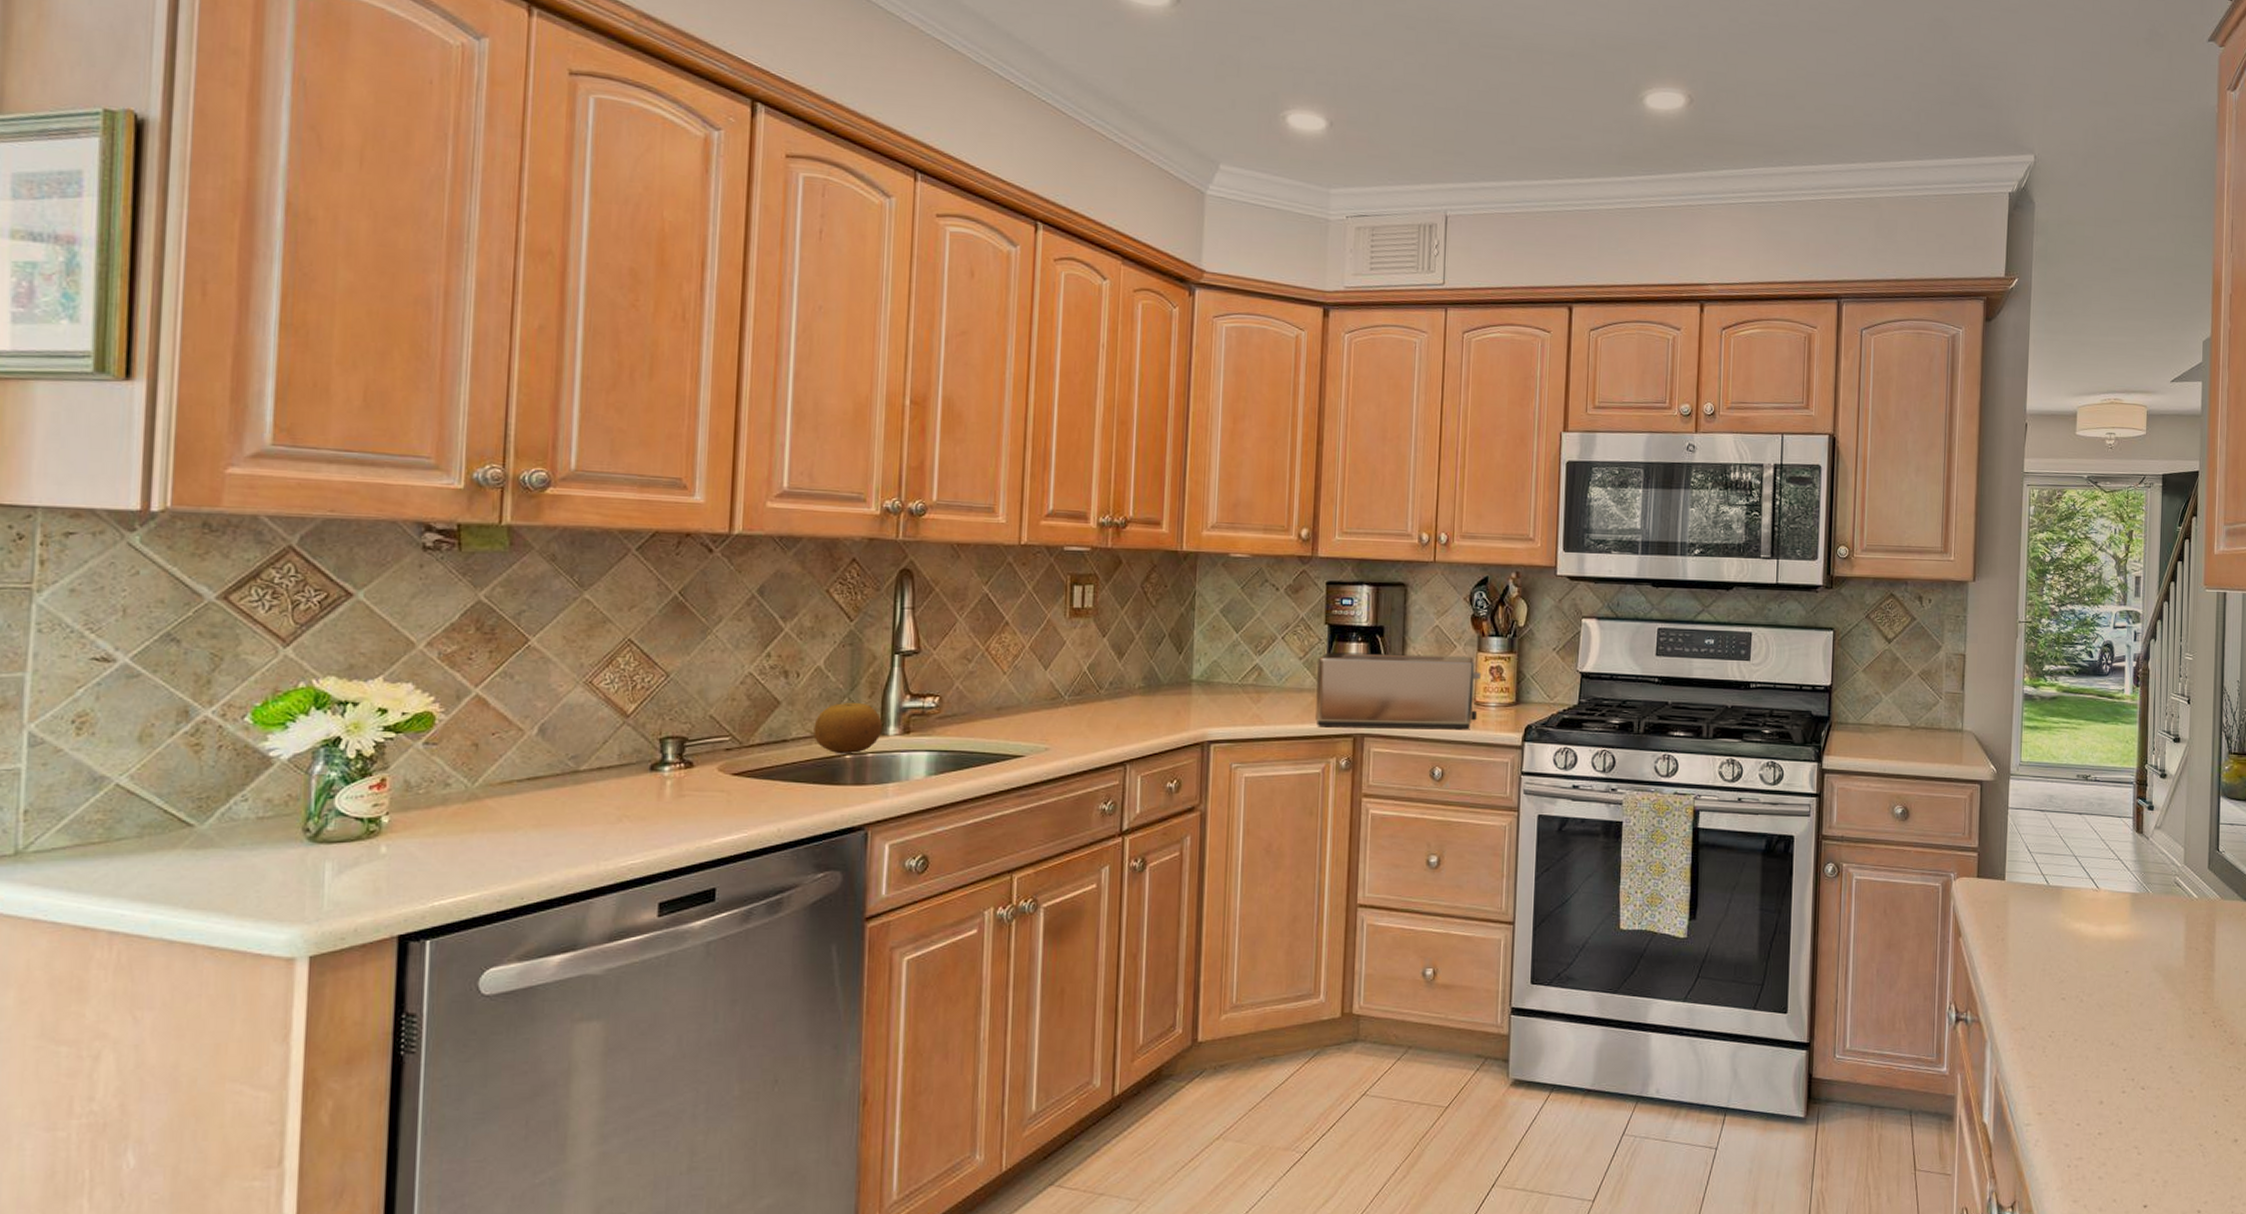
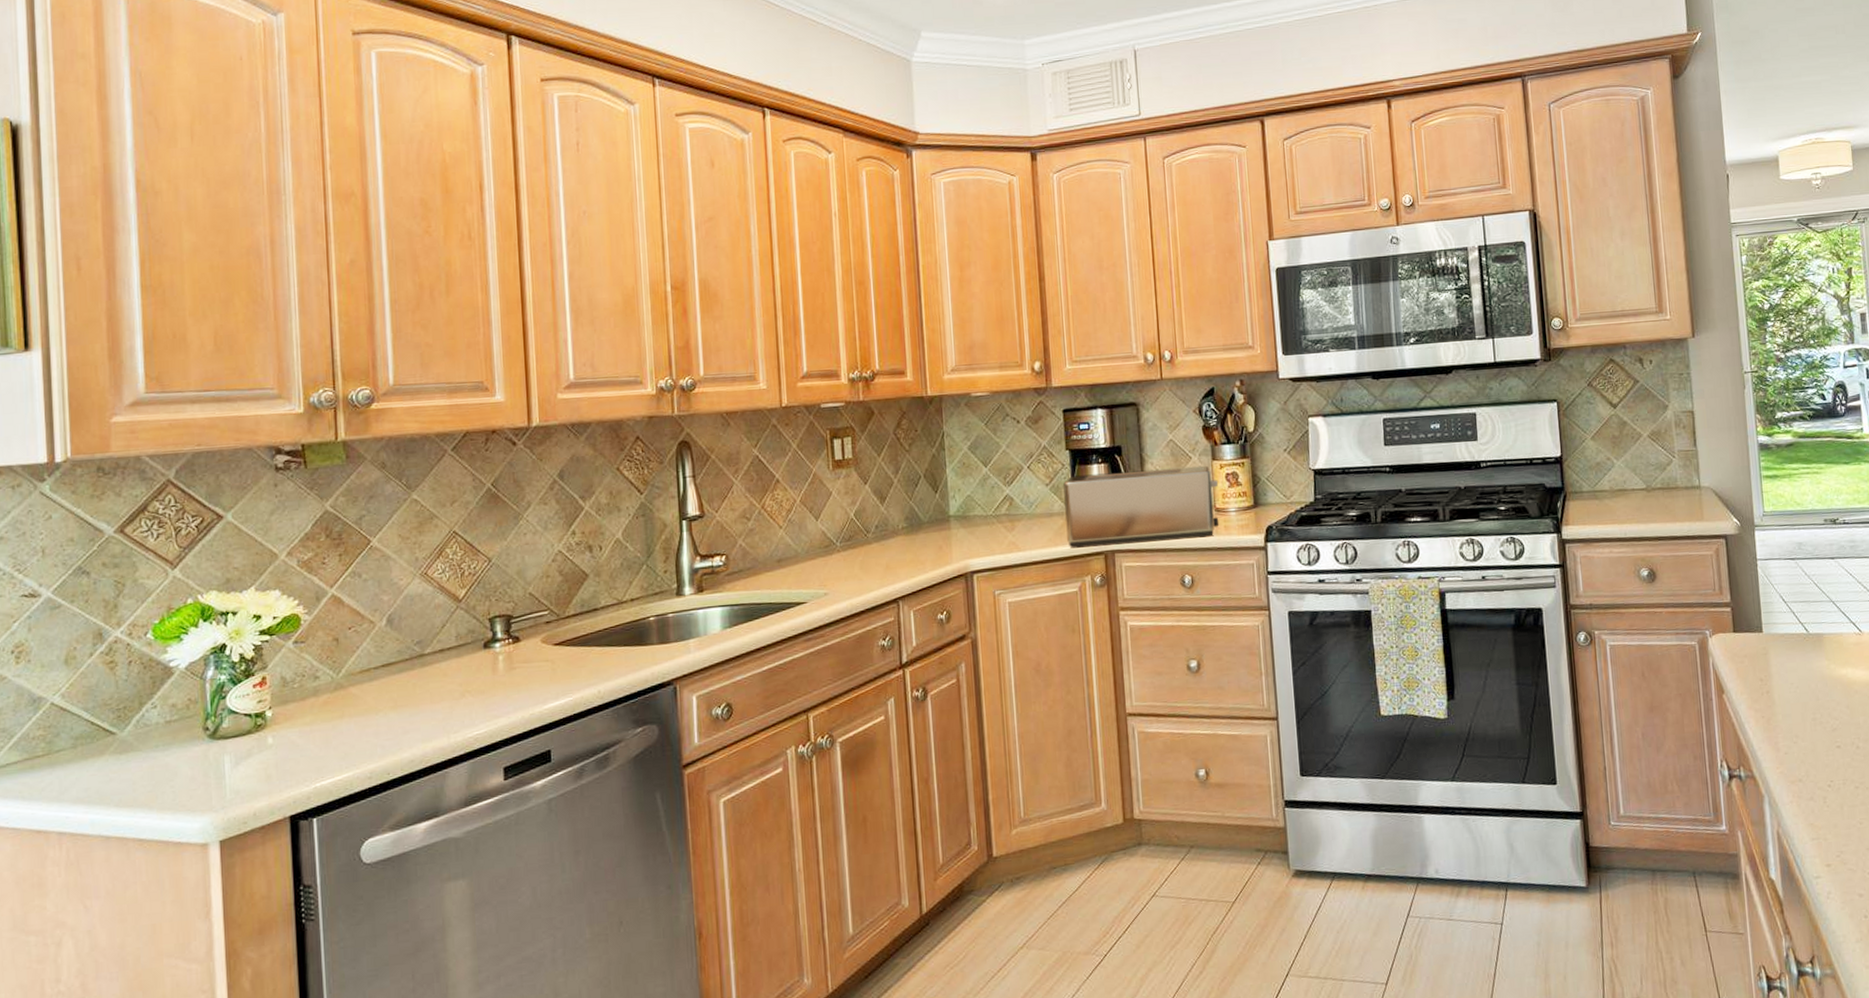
fruit: present [813,702,882,754] -> none [619,568,679,617]

